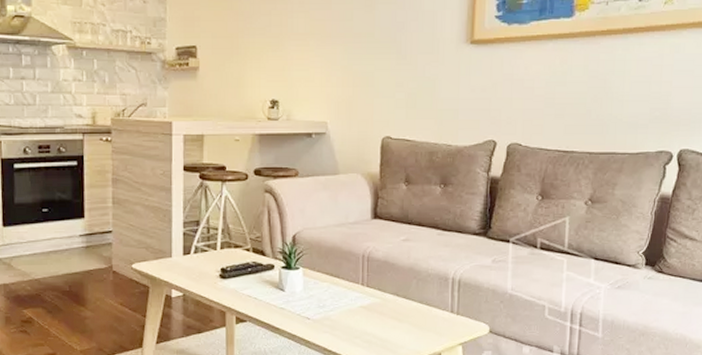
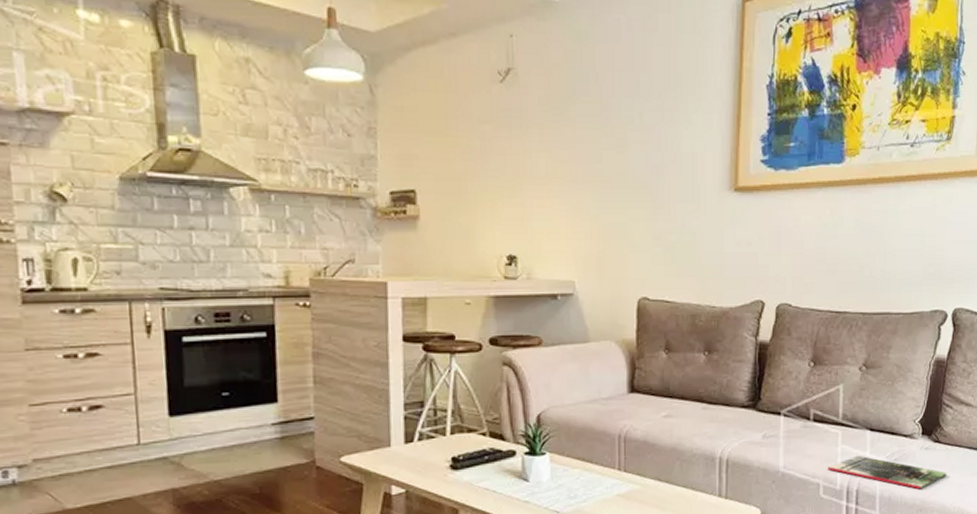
magazine: none [552,281,670,316] -> present [827,455,947,490]

